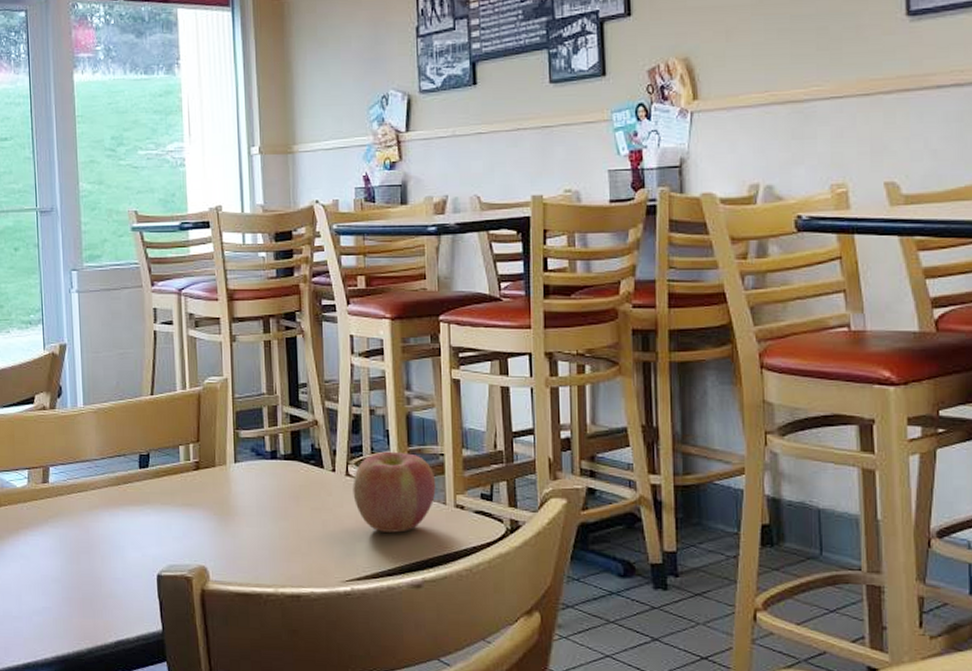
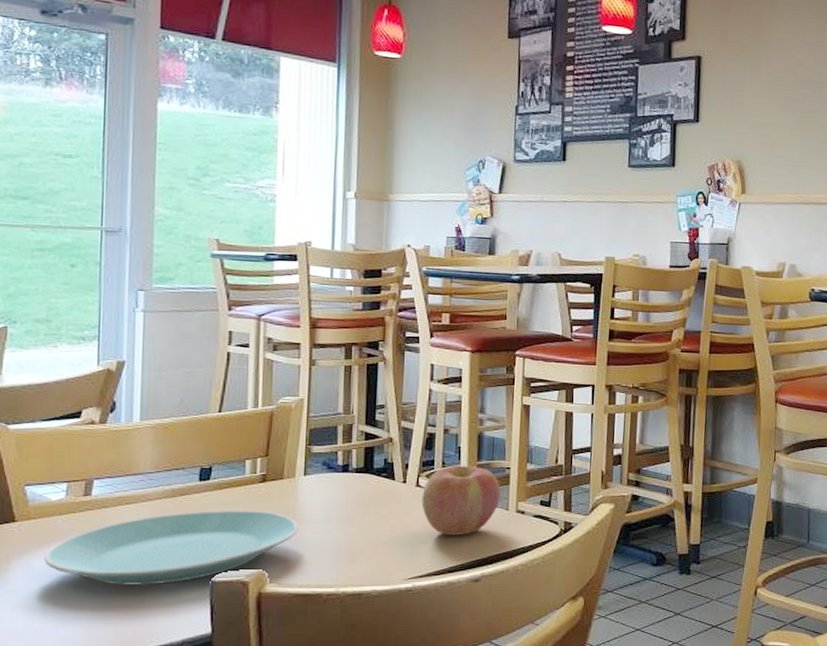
plate: none [14,500,234,577] -> present [43,511,299,585]

